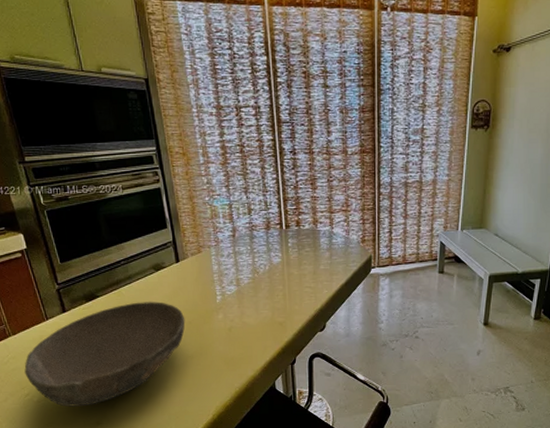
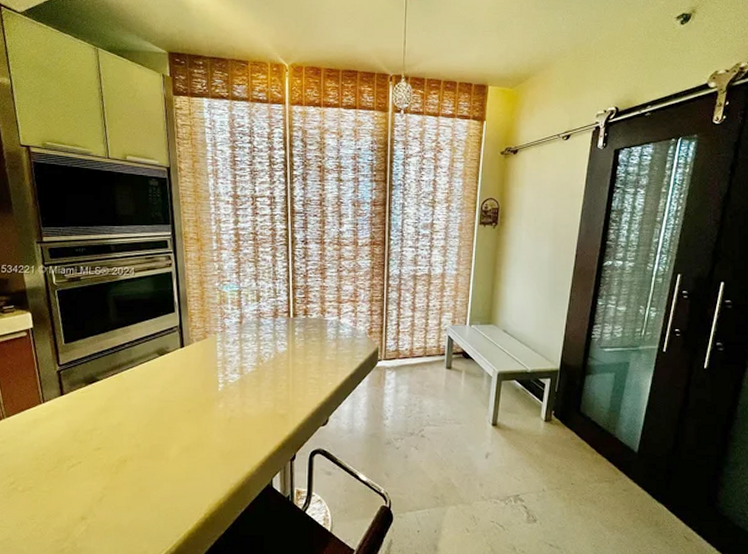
bowl: present [24,302,185,407] -> none [13,387,185,499]

